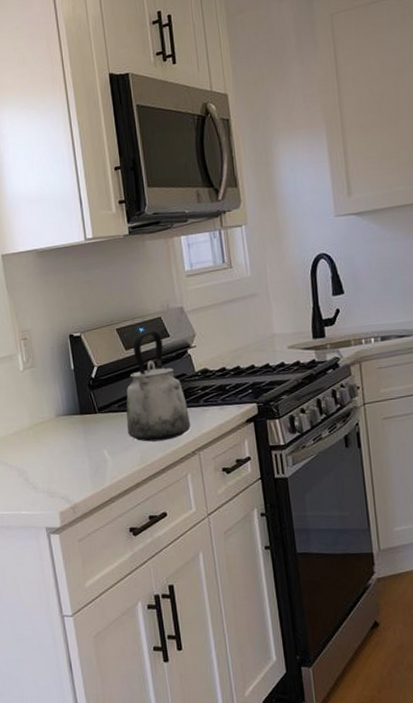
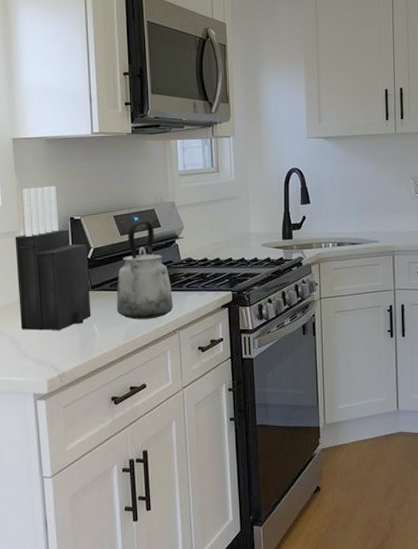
knife block: none [13,301,101,460] -> present [15,185,91,330]

